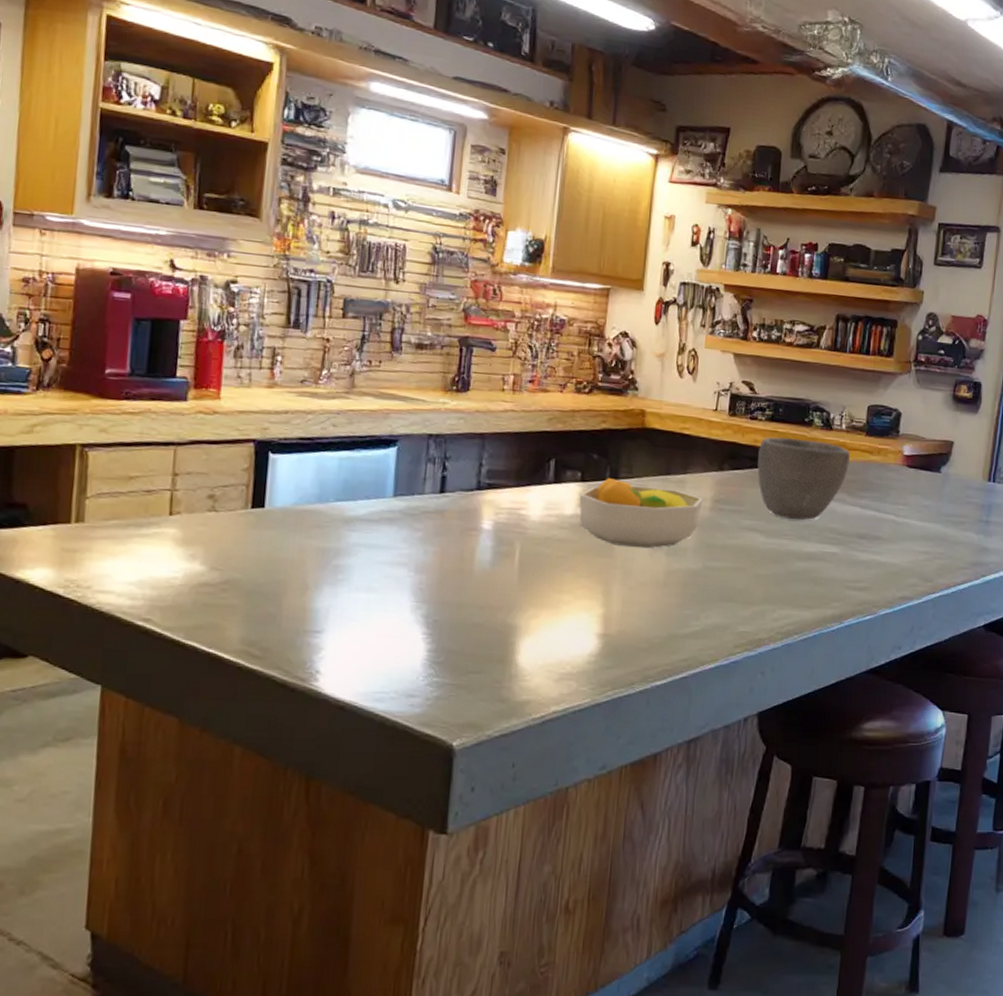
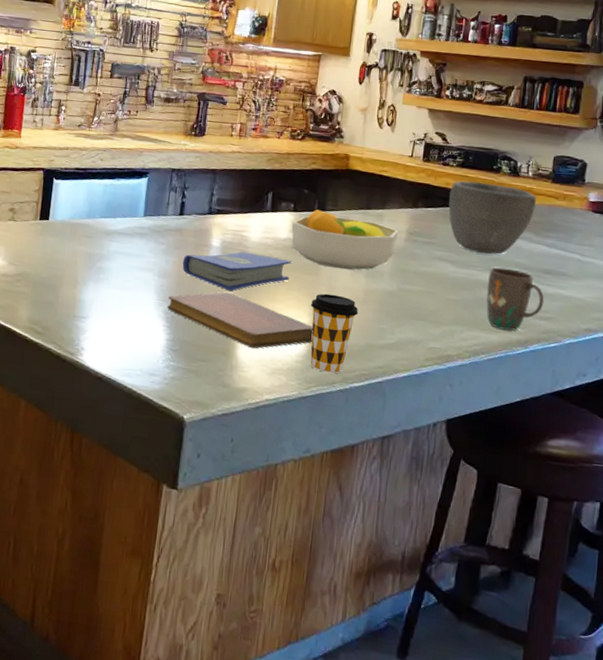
notebook: none [427,585,608,652] -> present [167,292,314,349]
hardcover book: none [445,533,580,584] -> present [182,251,291,291]
coffee cup: none [604,578,659,673] -> present [310,293,358,374]
mug: none [799,534,859,606] -> present [486,267,545,331]

